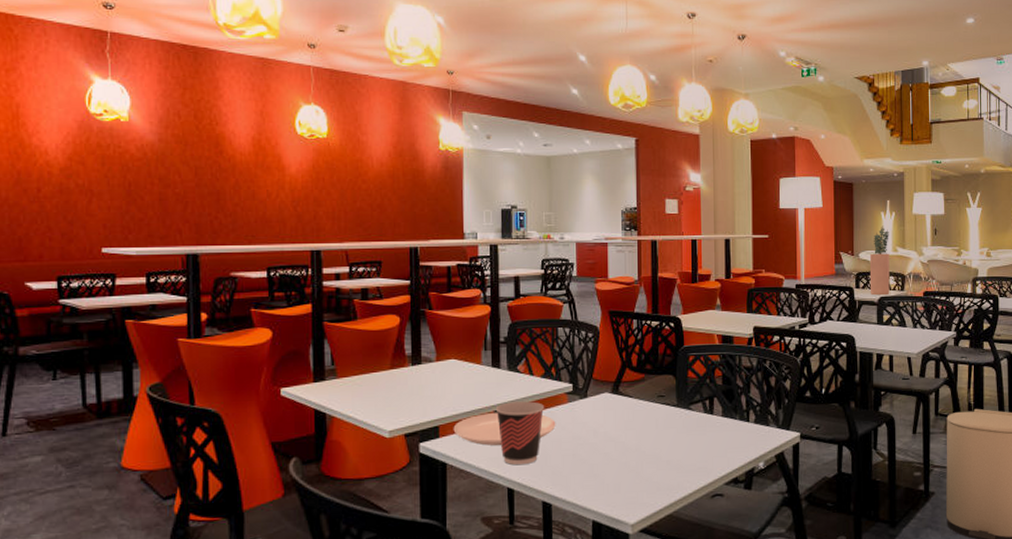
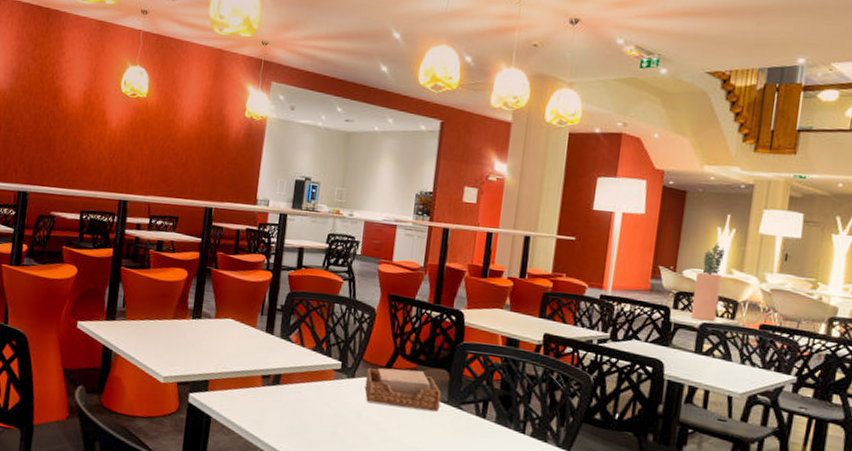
plate: present [453,412,556,446] -> none [221,376,320,410]
cup: present [495,401,545,466] -> none [263,368,311,433]
napkin holder: none [598,379,671,418] -> present [365,368,441,412]

